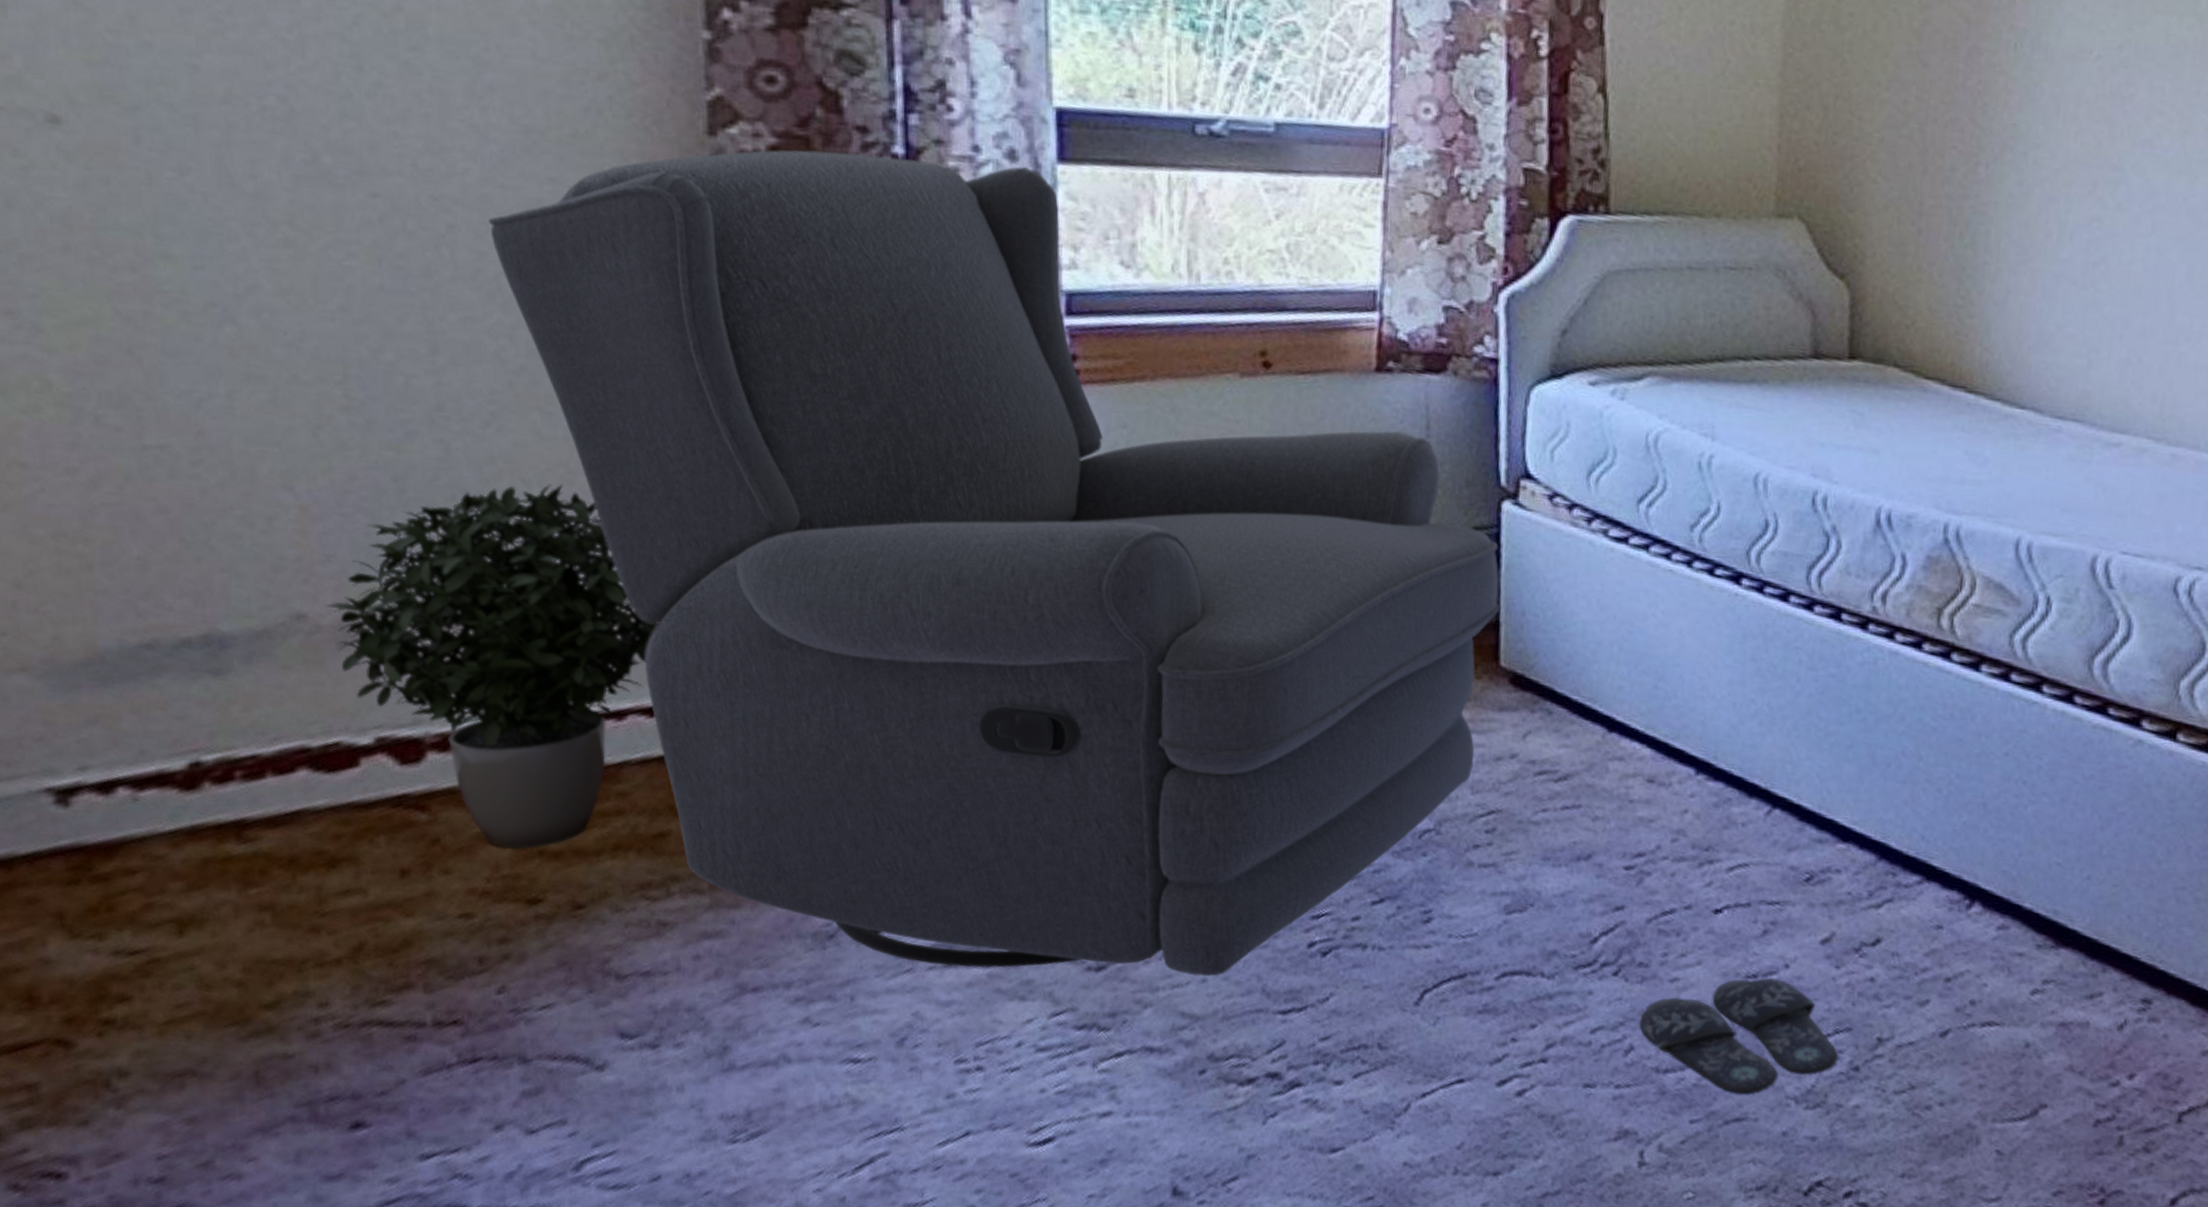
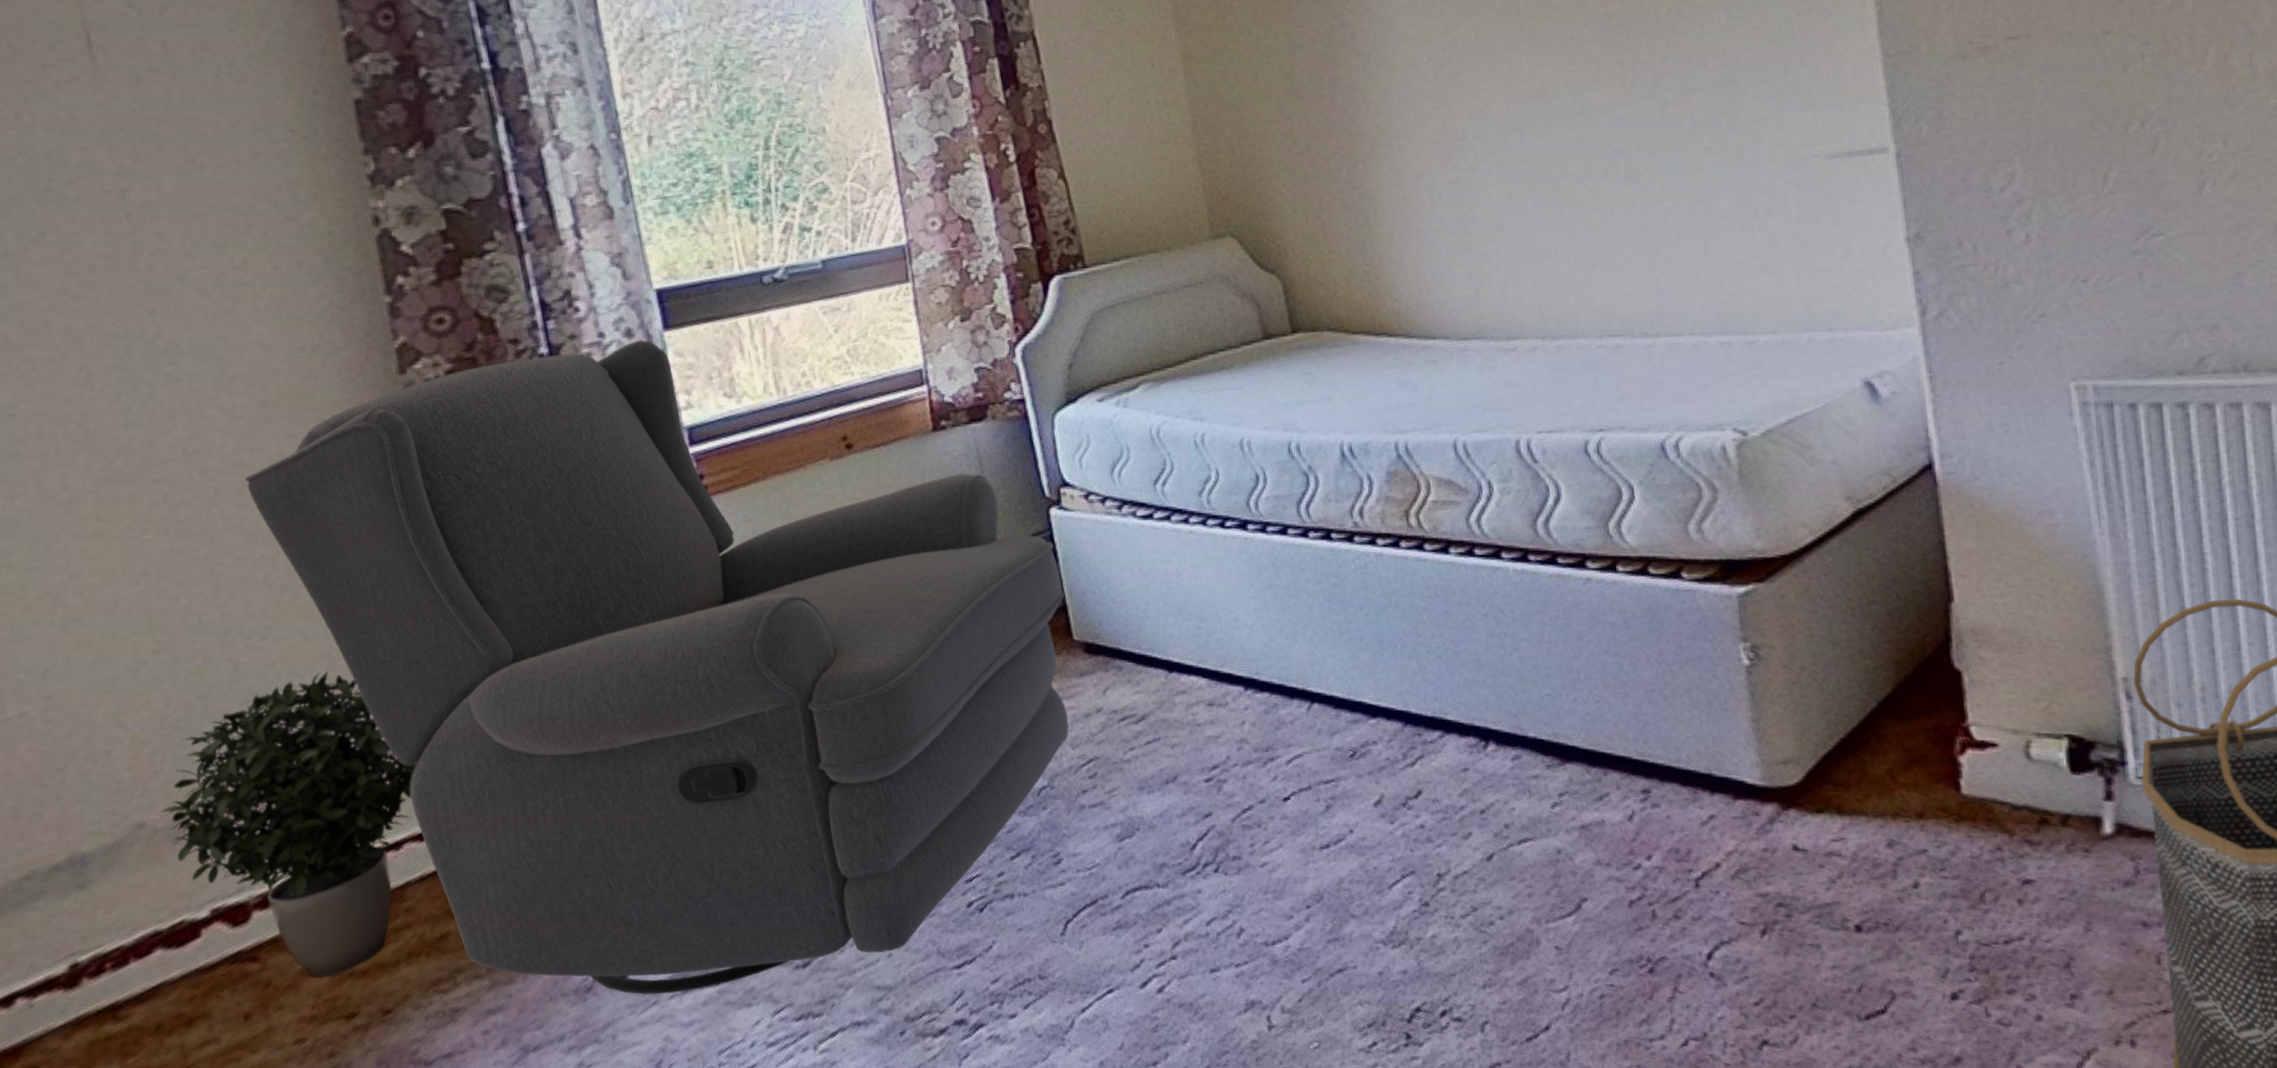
slippers: present [1639,977,1837,1094] -> none [1243,844,1409,949]

